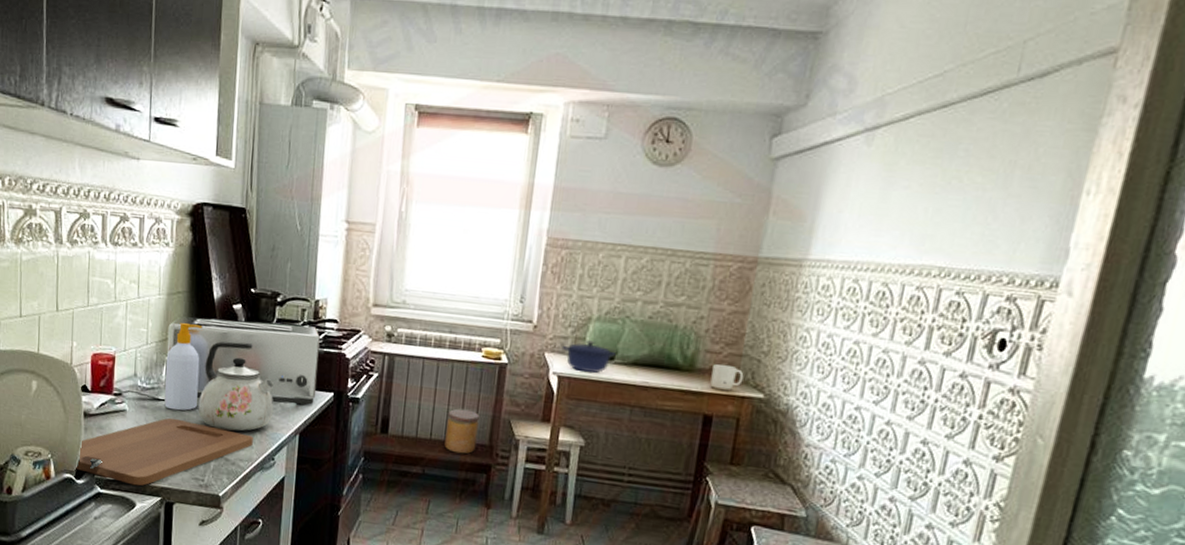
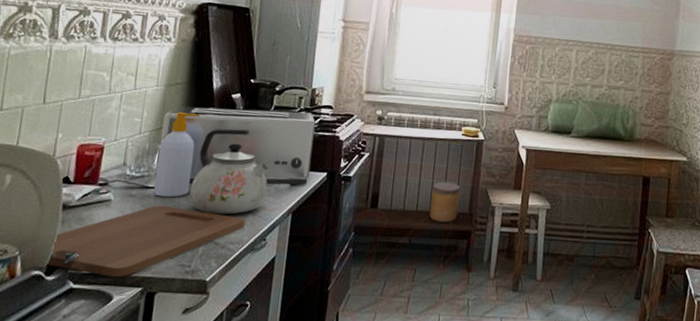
cooking pot: present [561,340,616,373] -> none [528,118,572,146]
mug: present [710,363,744,392] -> none [646,134,671,157]

